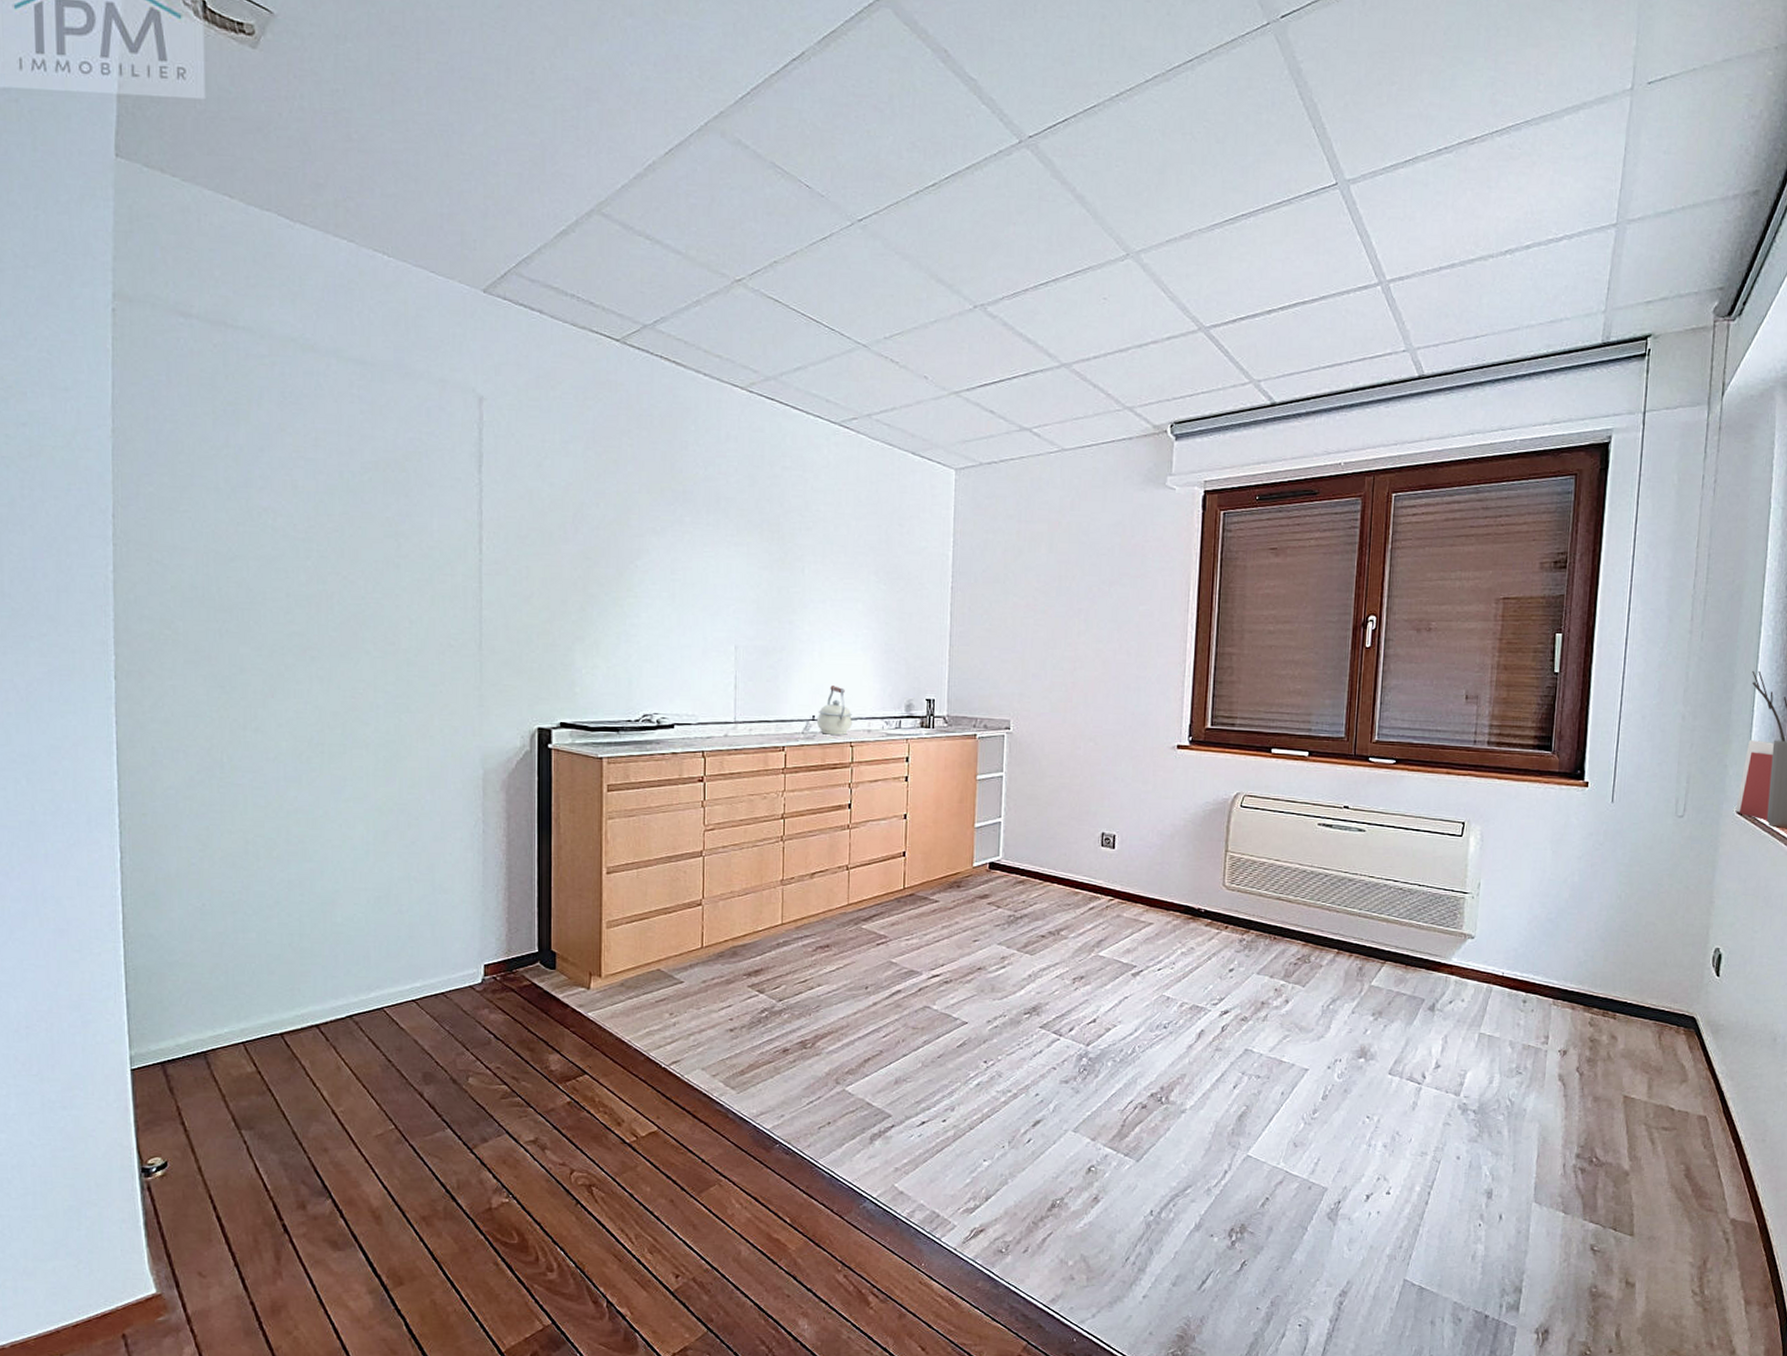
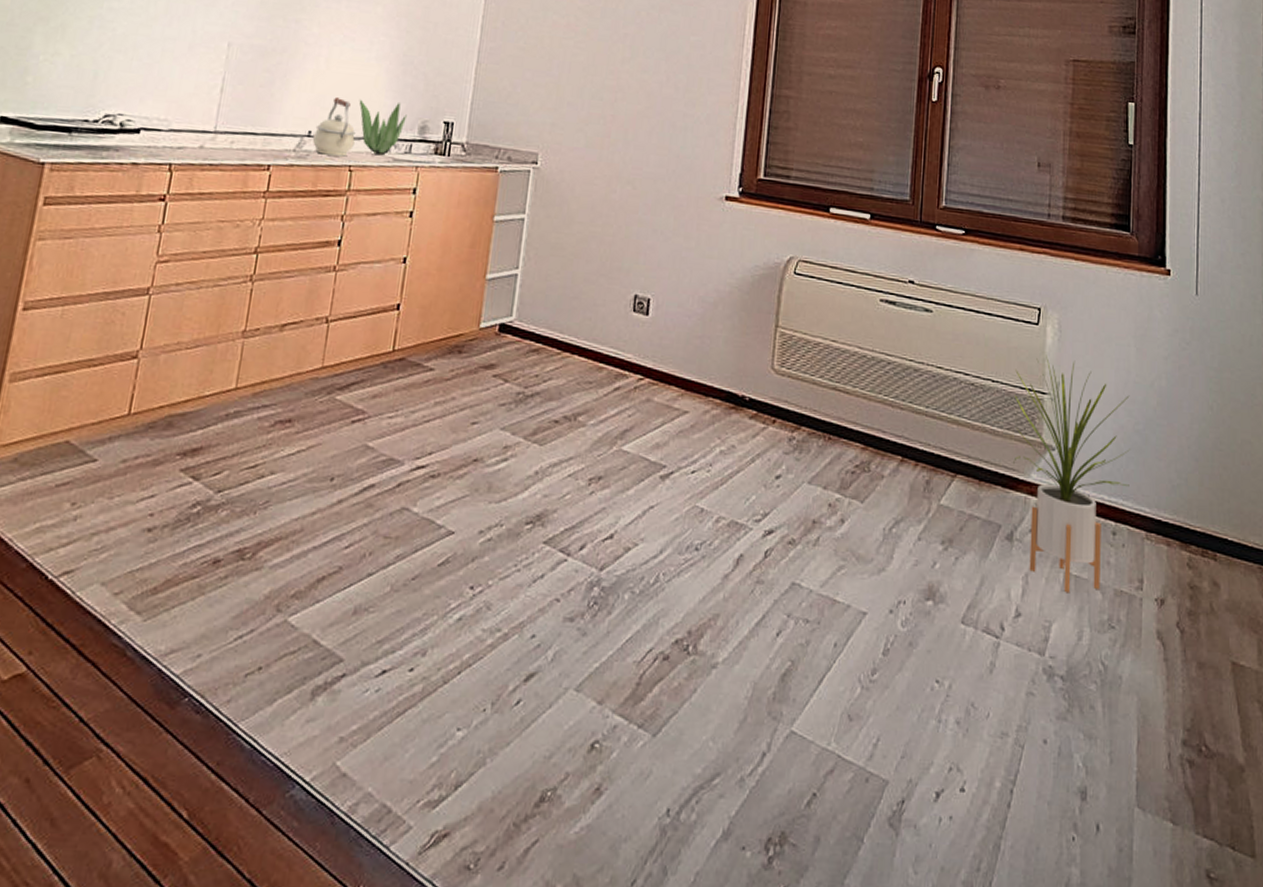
plant: none [852,686,894,732] -> present [359,100,407,156]
house plant: none [1436,861,1544,1049] -> present [1013,355,1130,594]

